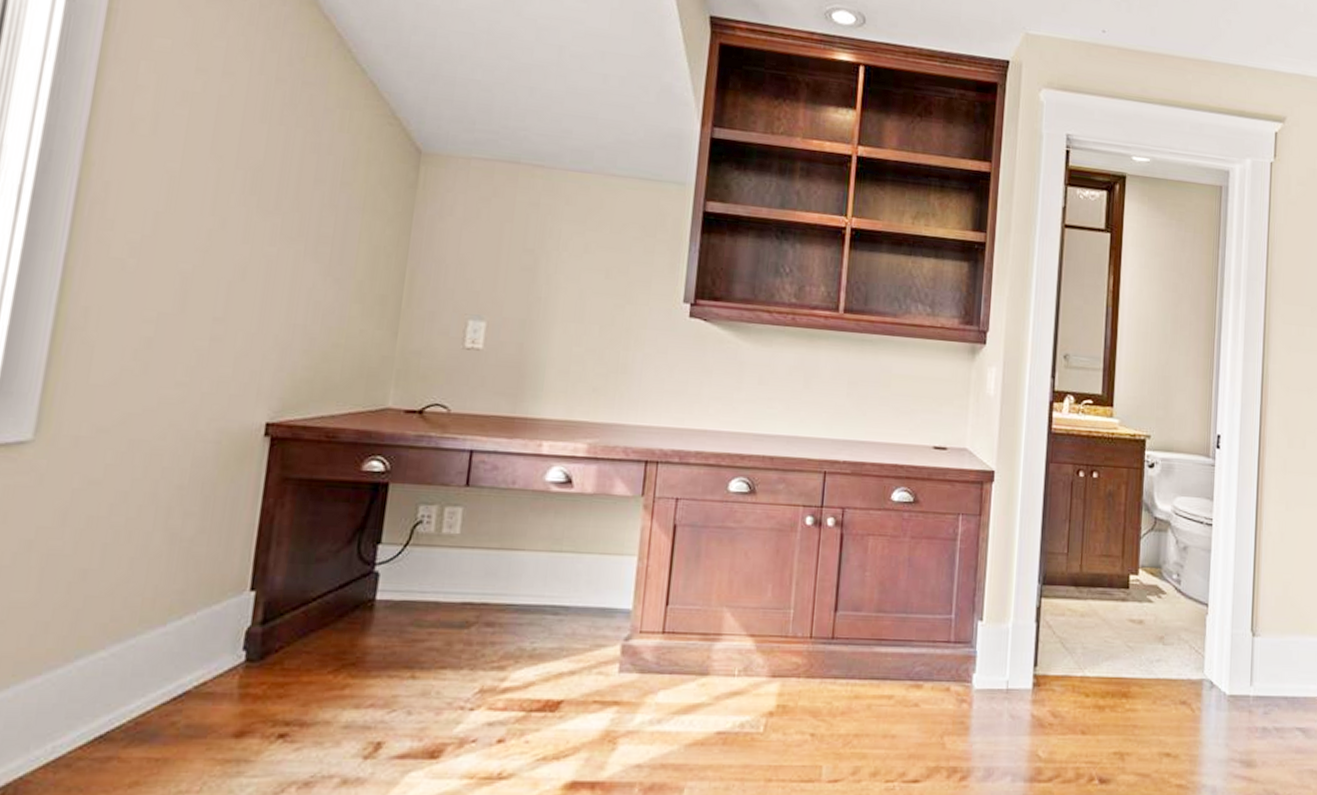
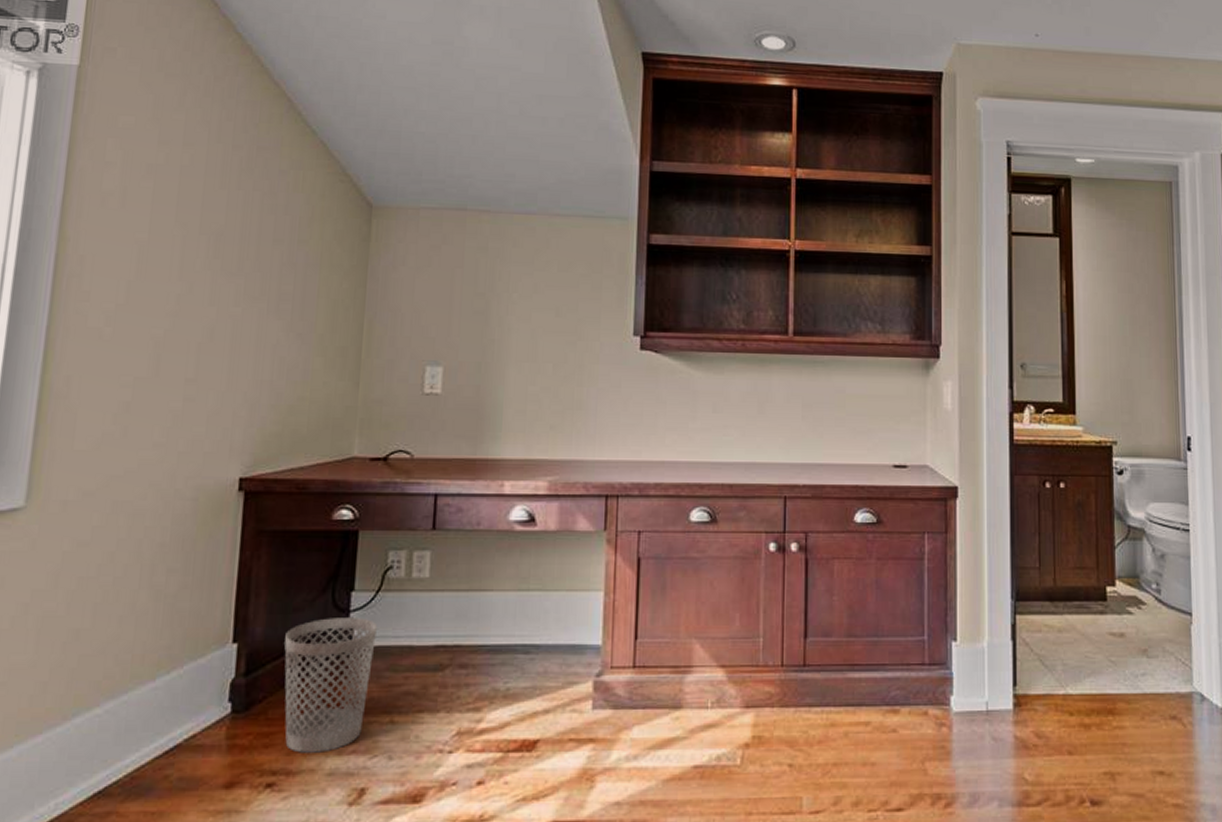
wastebasket: none [300,570,403,705] -> present [284,618,377,753]

